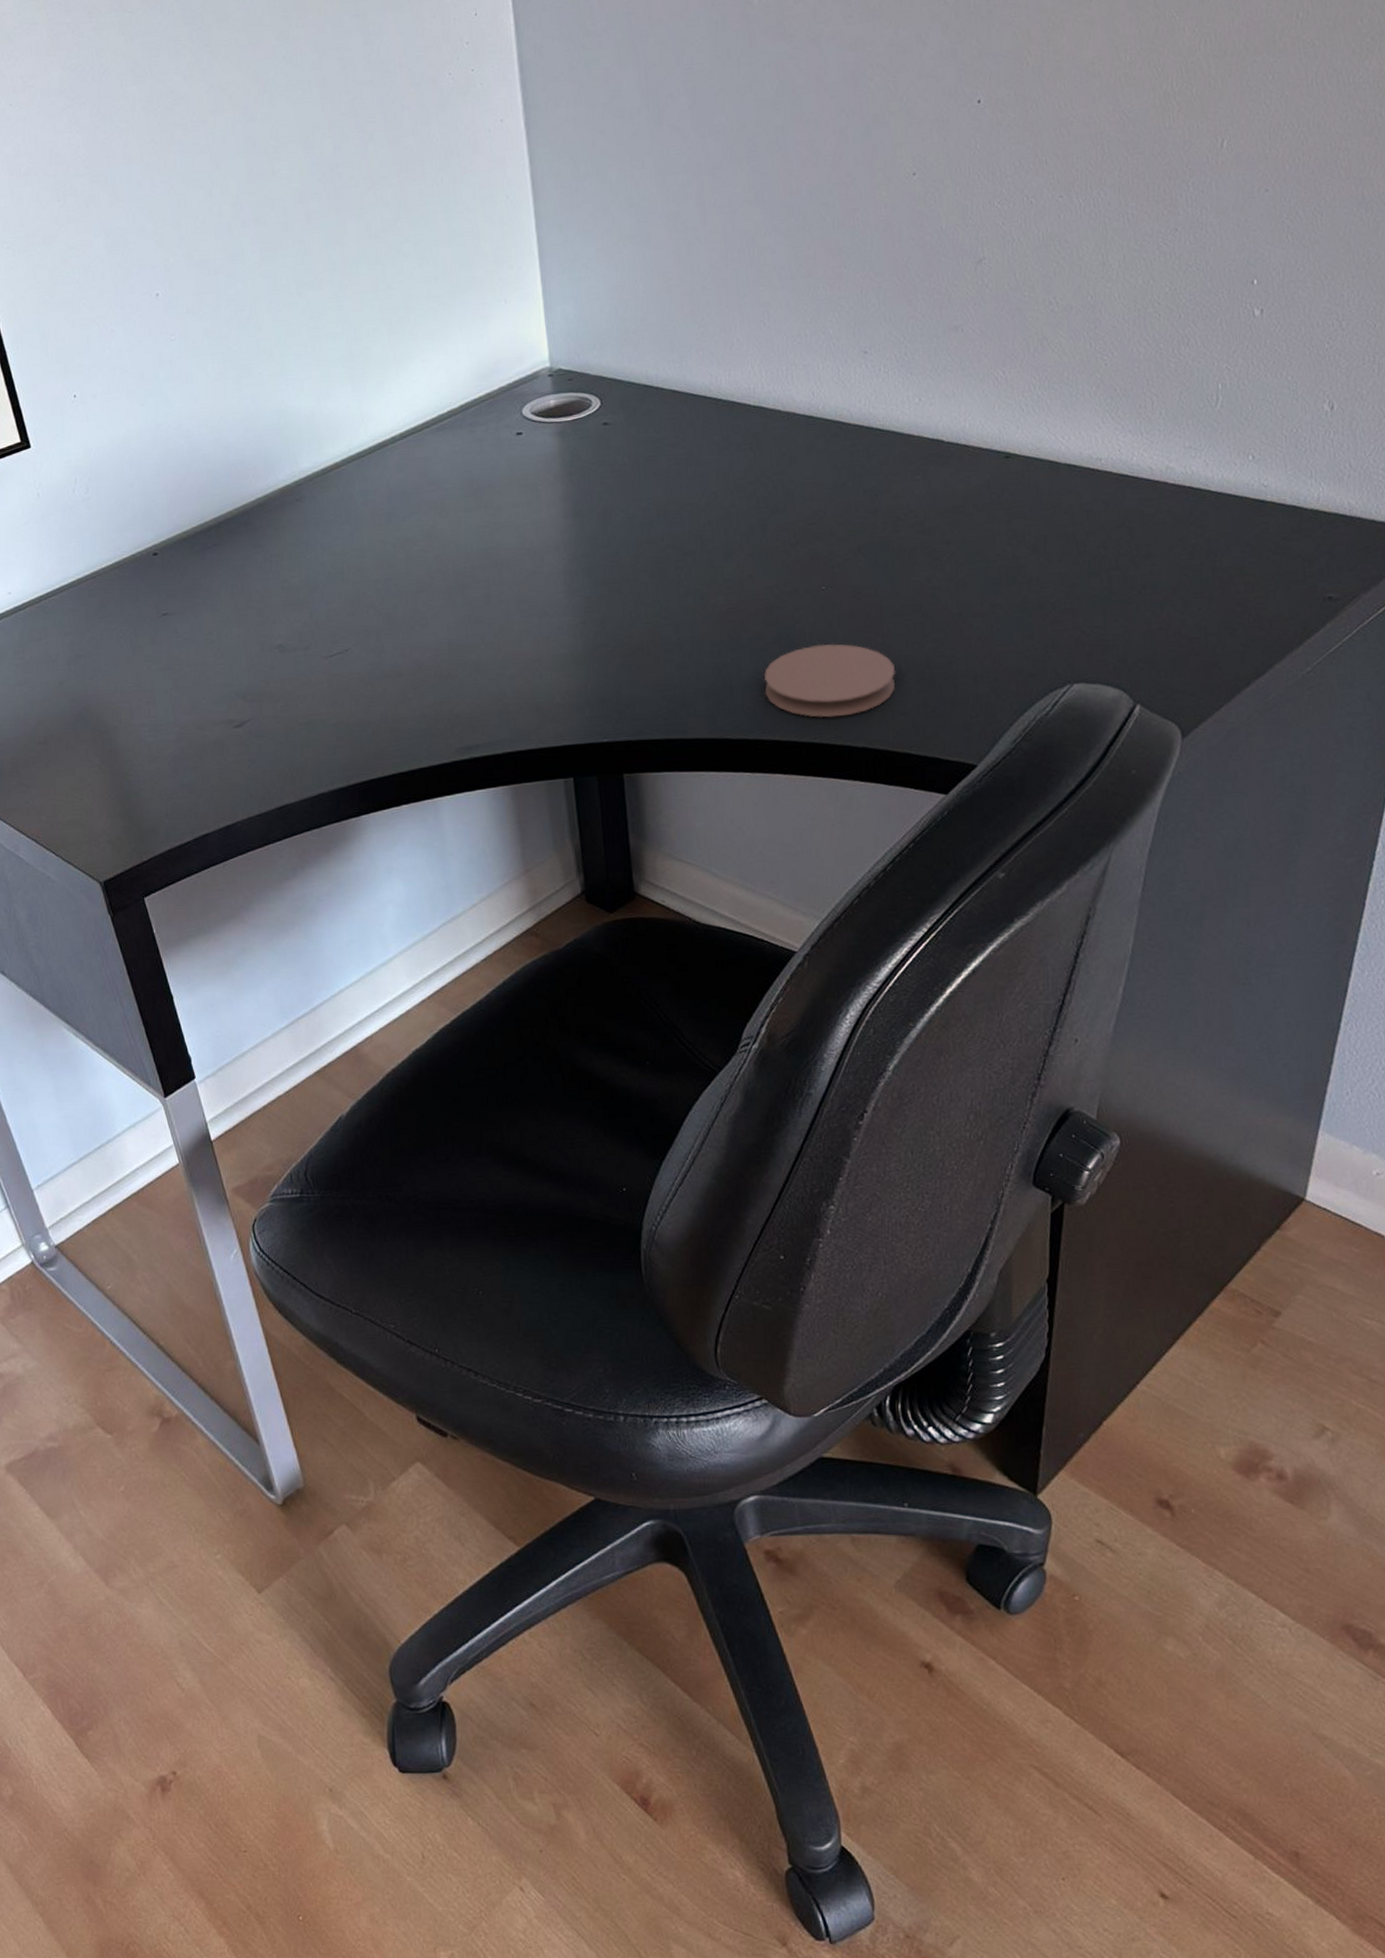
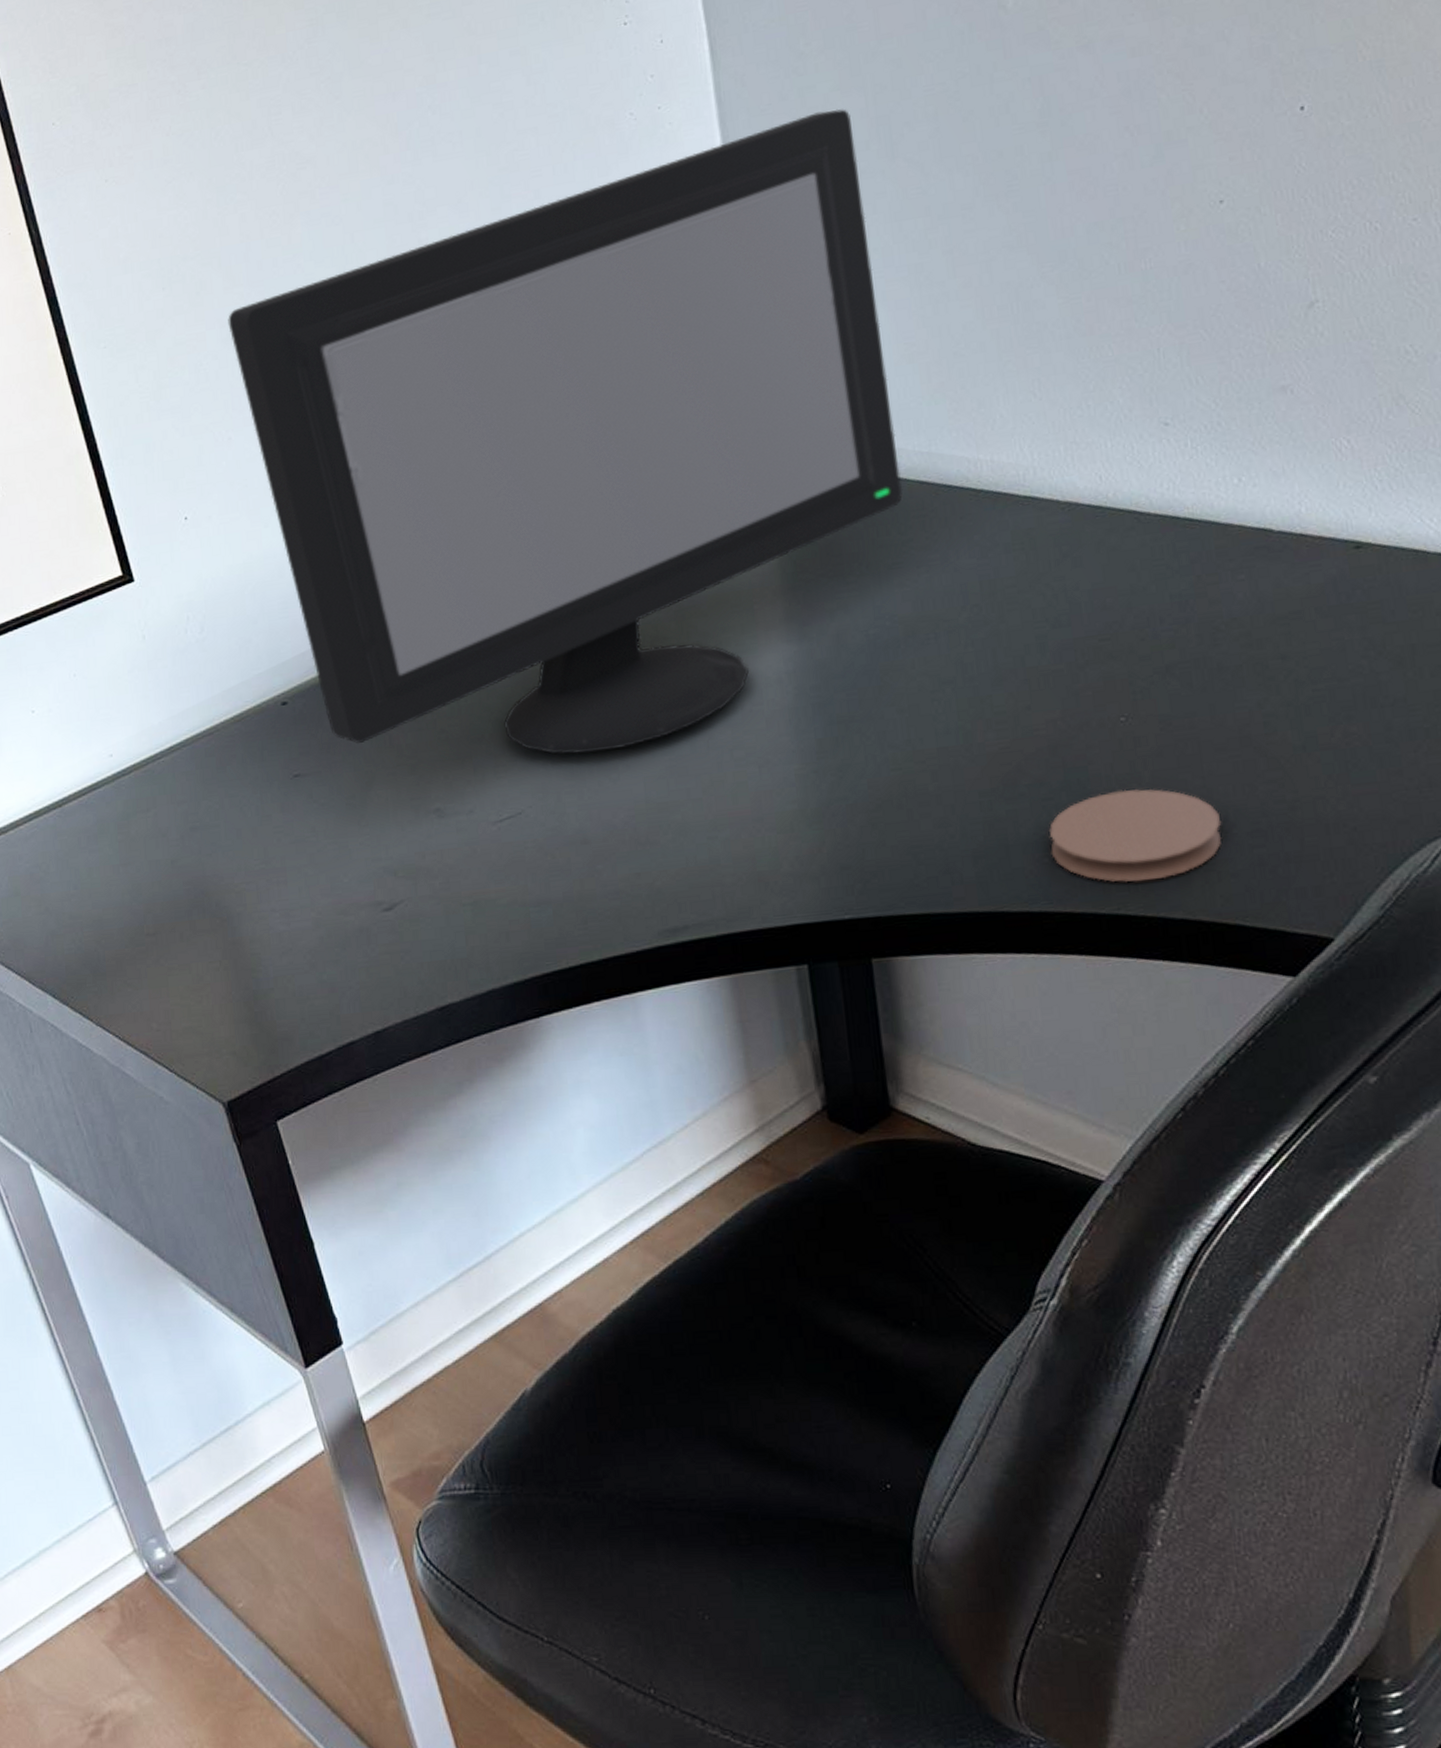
computer monitor: none [112,80,659,603] -> present [228,108,903,754]

